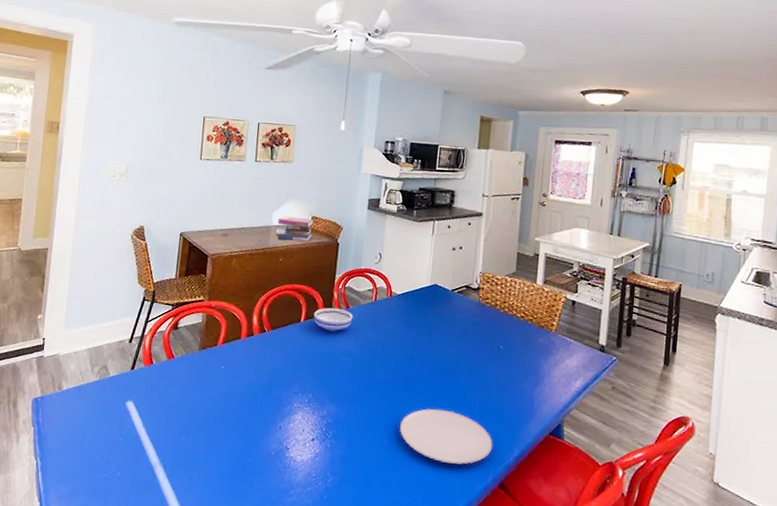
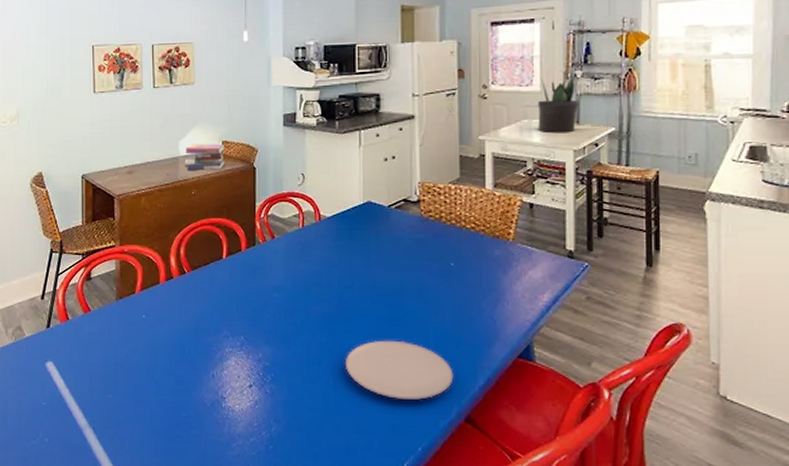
bowl: present [313,307,353,332] -> none [236,239,280,266]
planter: none [585,193,622,244] -> present [537,76,580,134]

